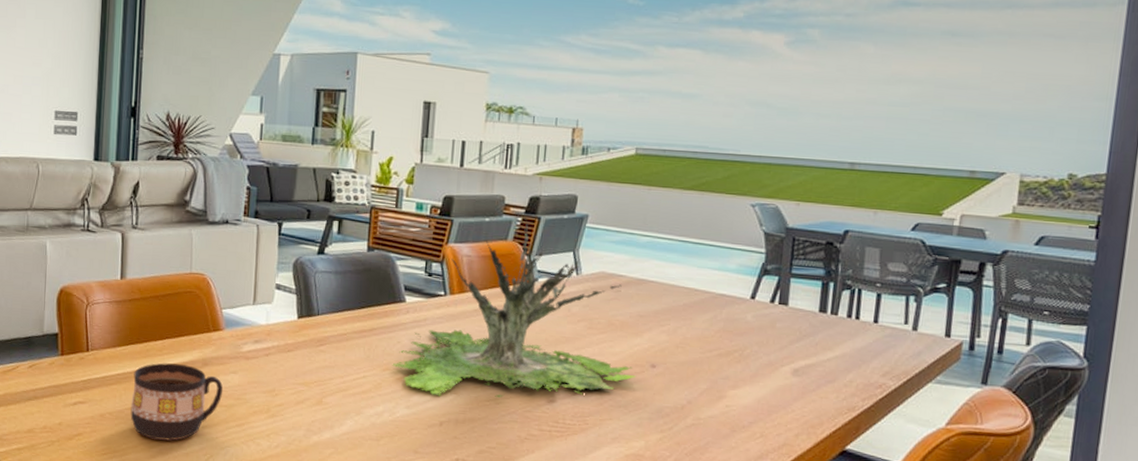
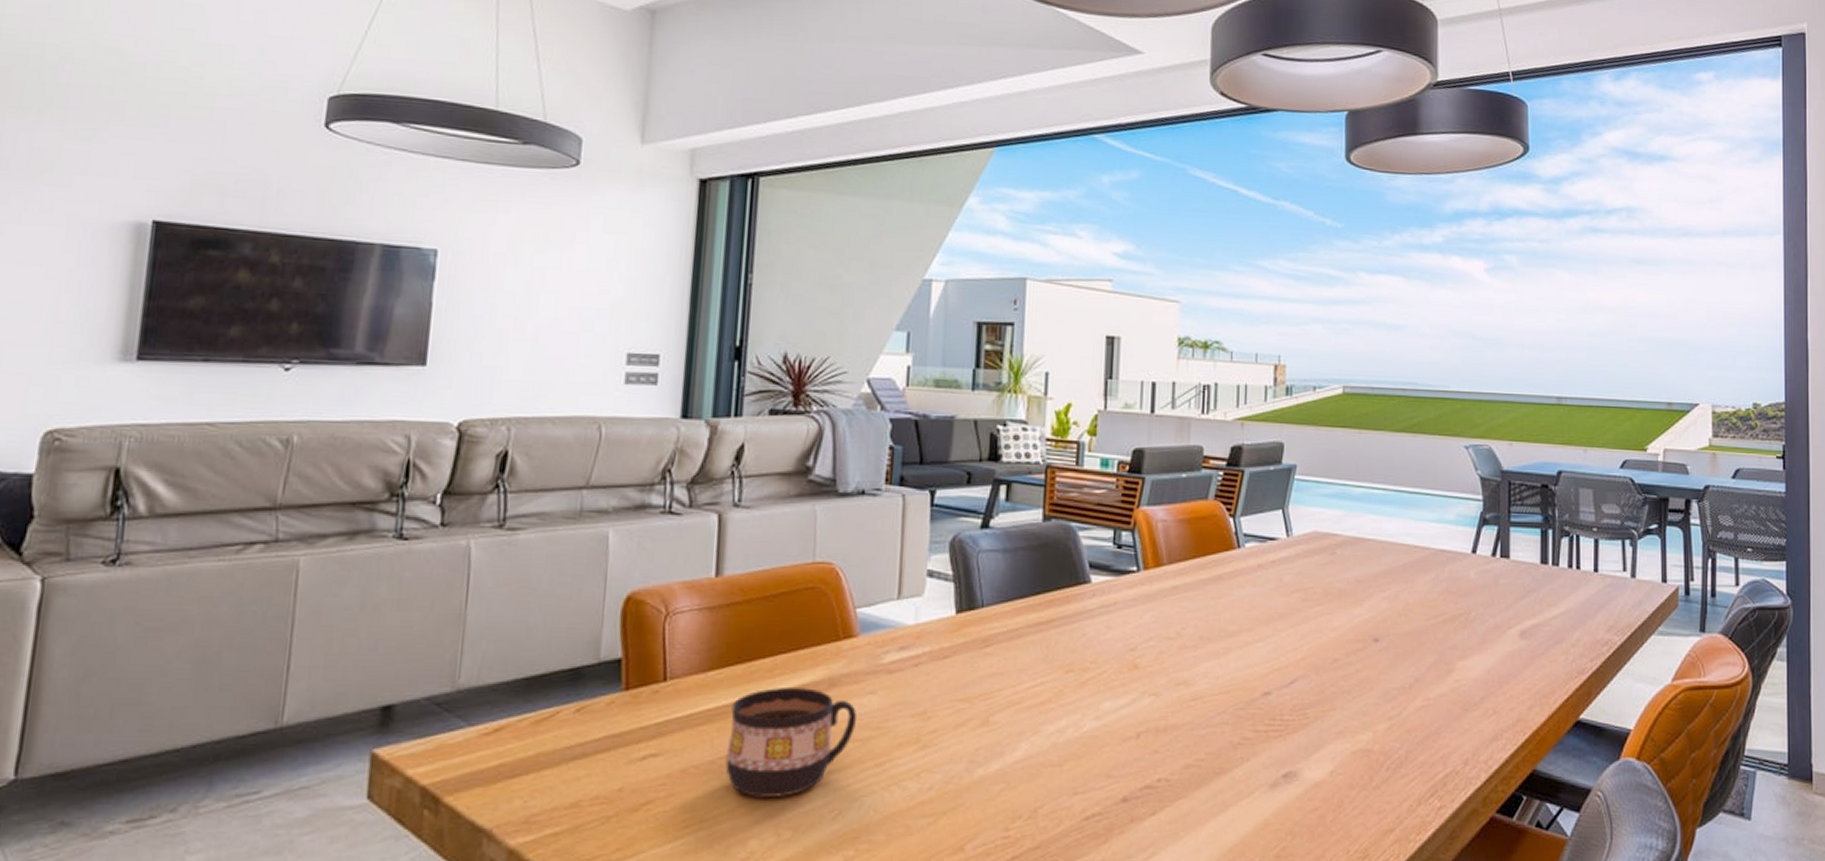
plant: present [392,216,637,399] -> none [1076,470,1359,700]

